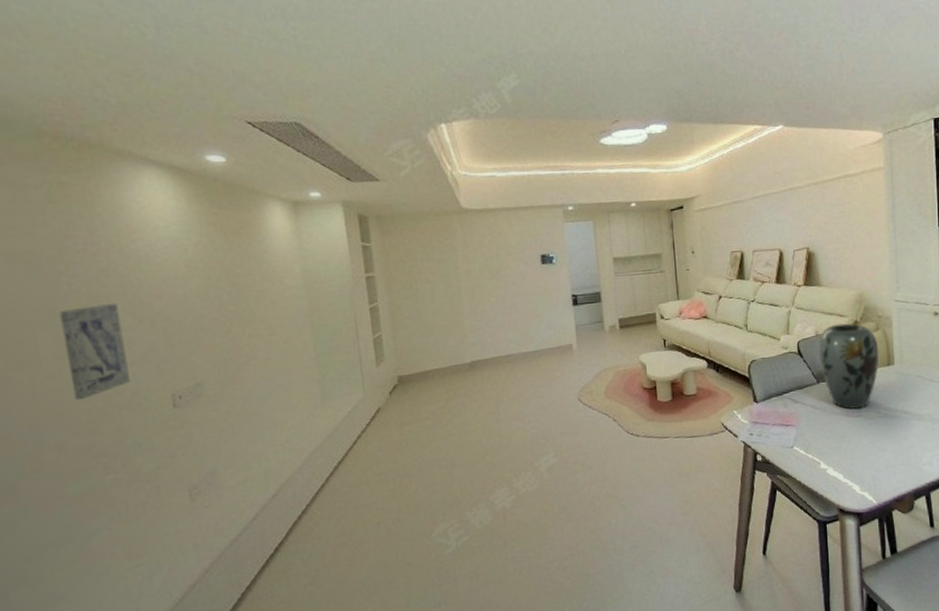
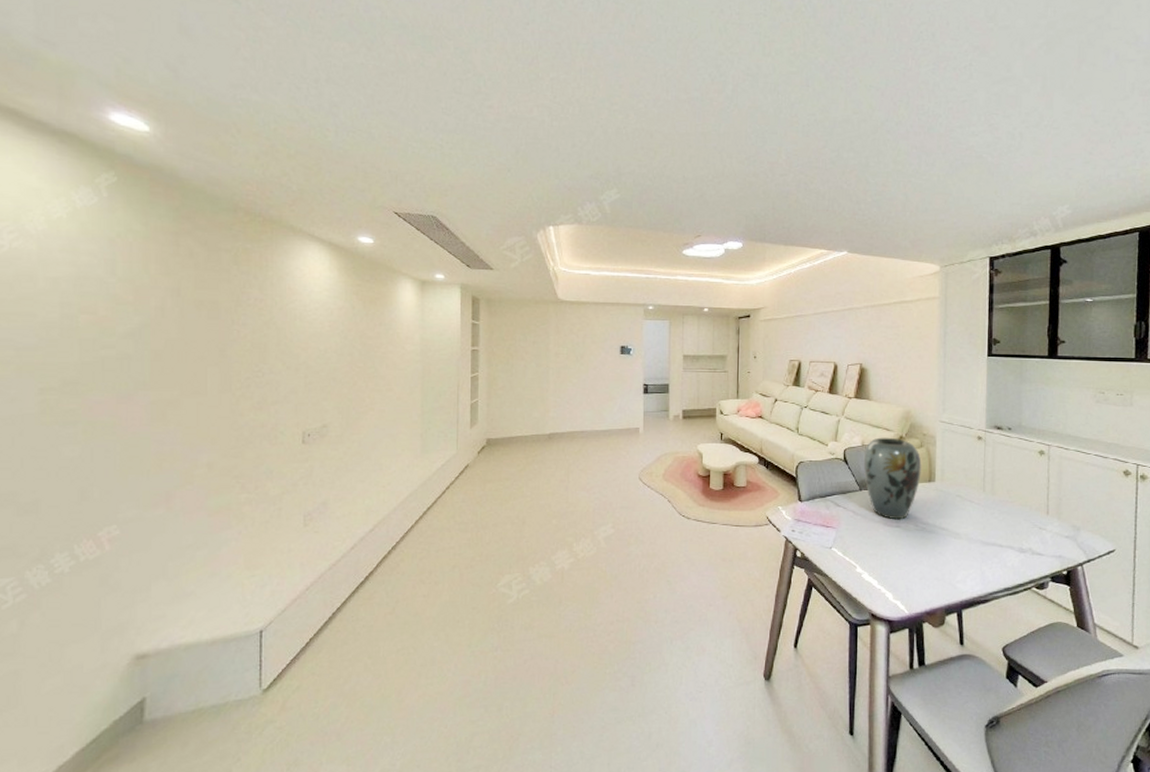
wall art: present [59,304,130,401] -> none [227,351,272,428]

